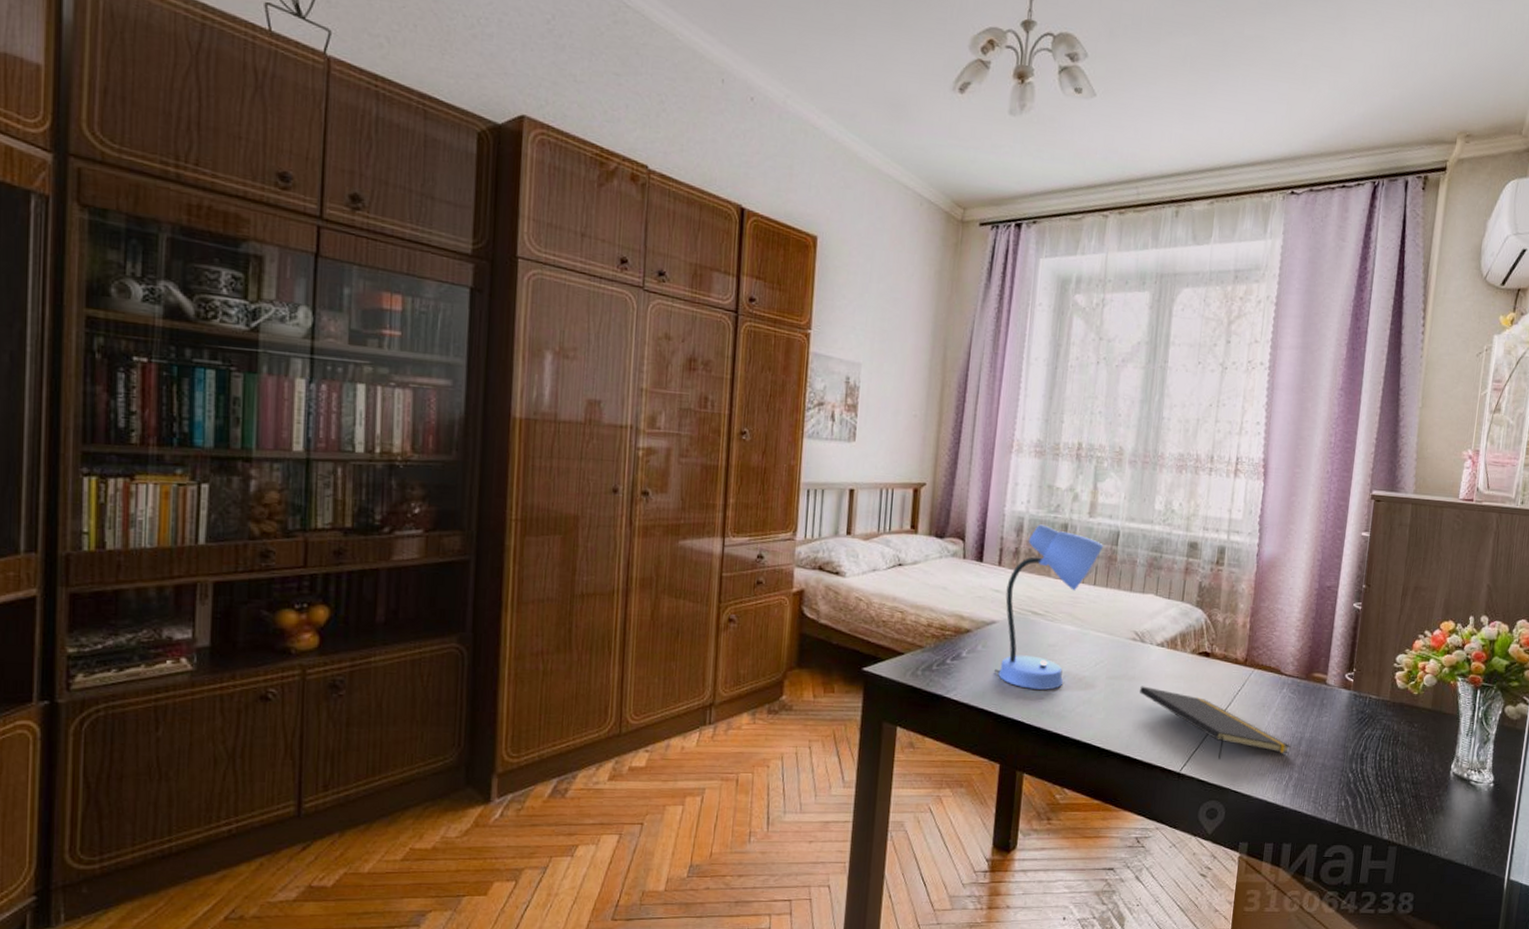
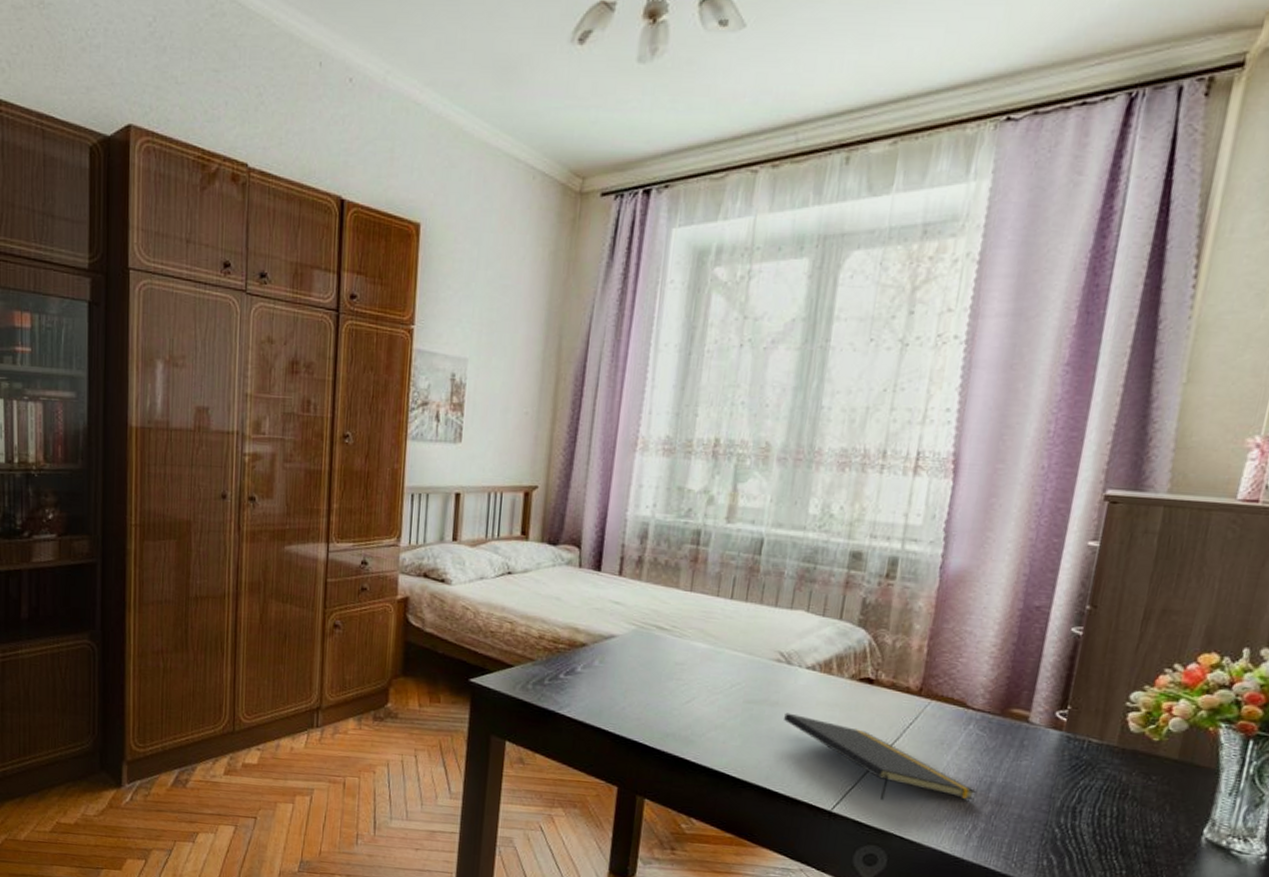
desk lamp: present [995,524,1104,690] -> none [613,530,744,712]

